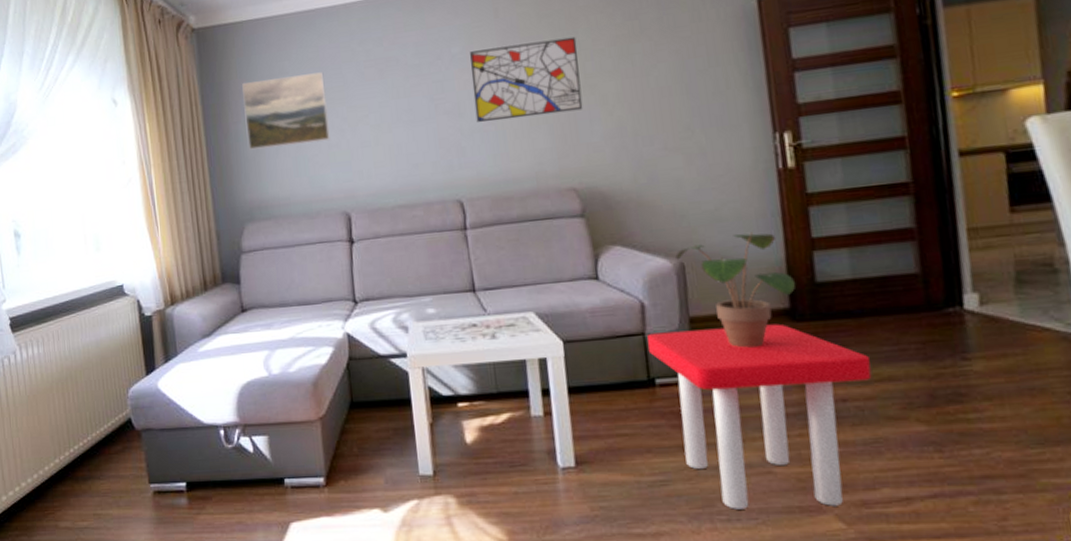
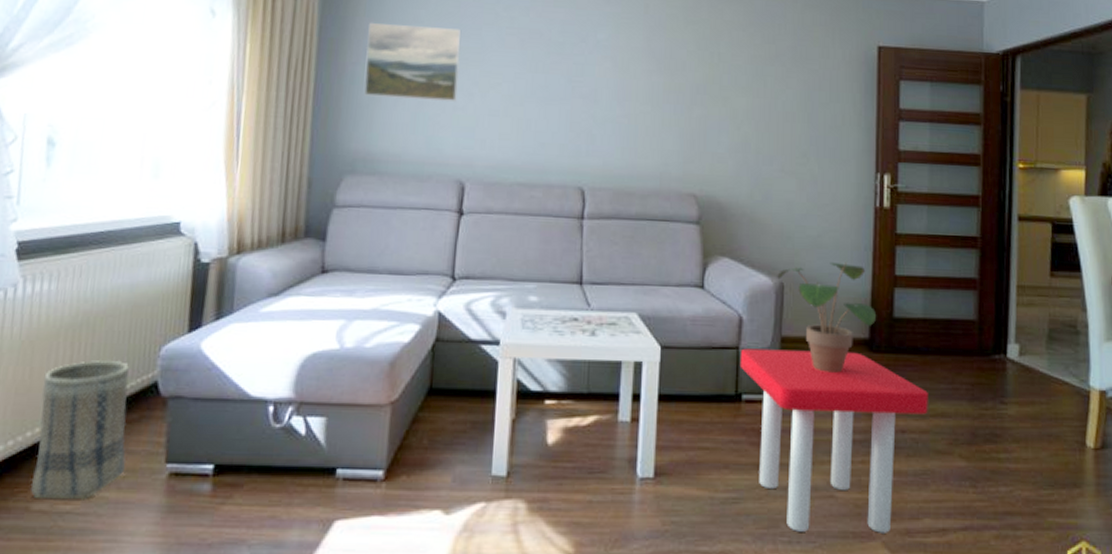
basket: none [49,404,120,518] -> present [30,360,129,500]
wall art: present [470,36,583,123] -> none [611,41,717,119]

